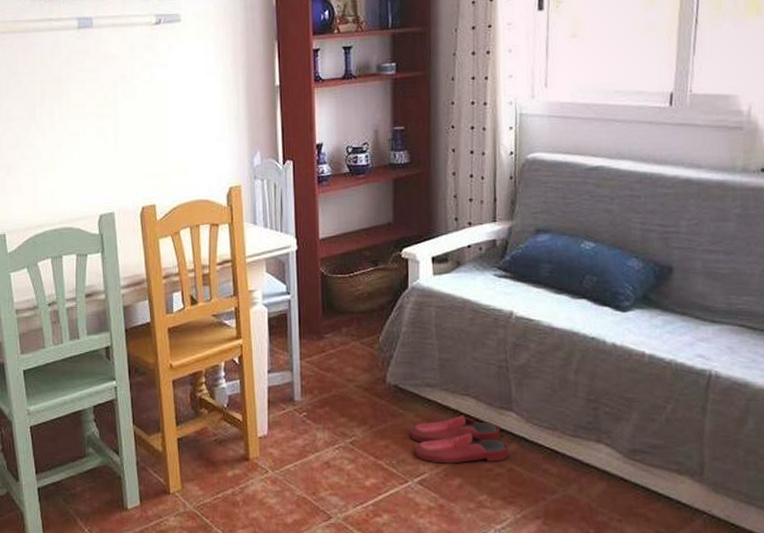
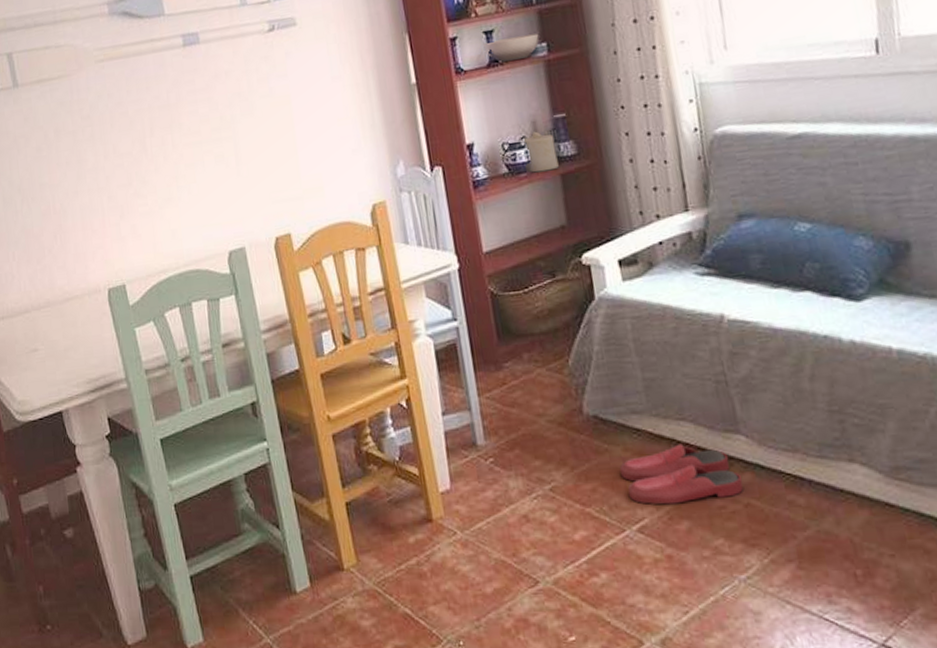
bowl: none [341,54,390,75] -> present [483,33,539,62]
candle: none [364,139,392,175] -> present [522,131,559,173]

